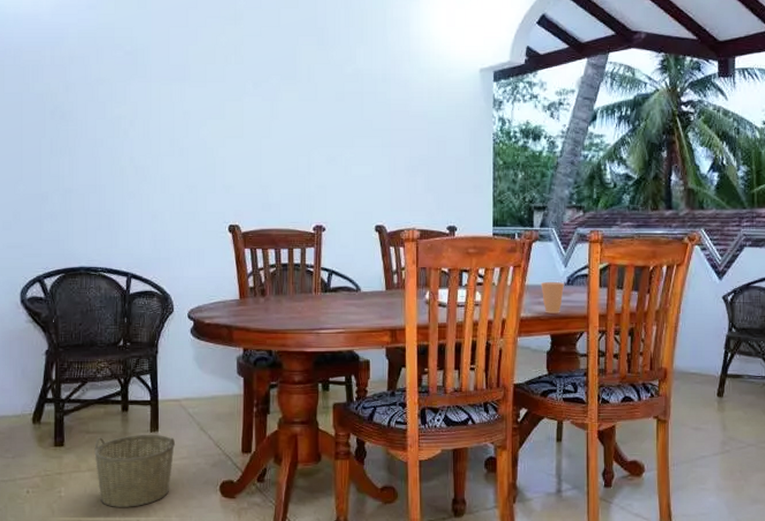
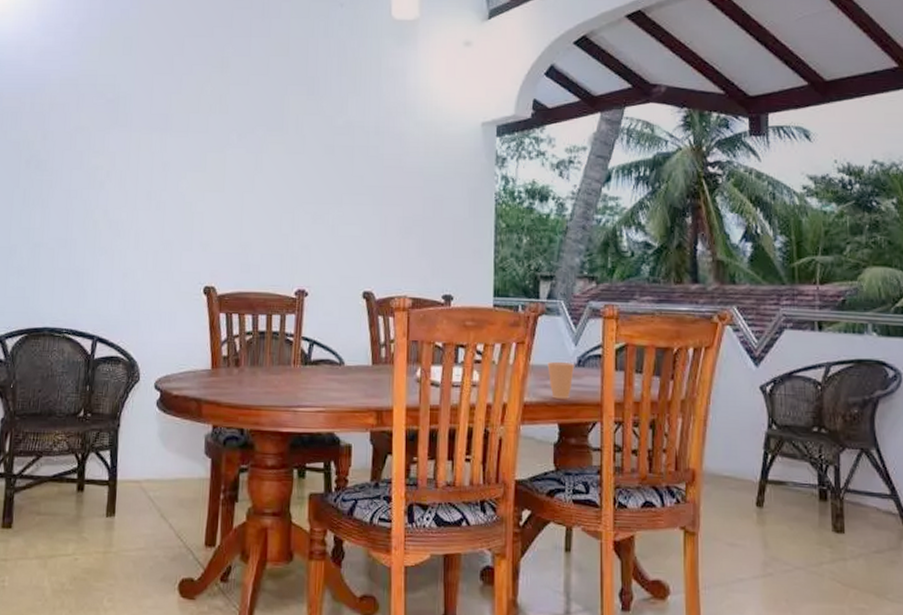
basket: present [94,434,176,507] -> none [44,518,133,604]

